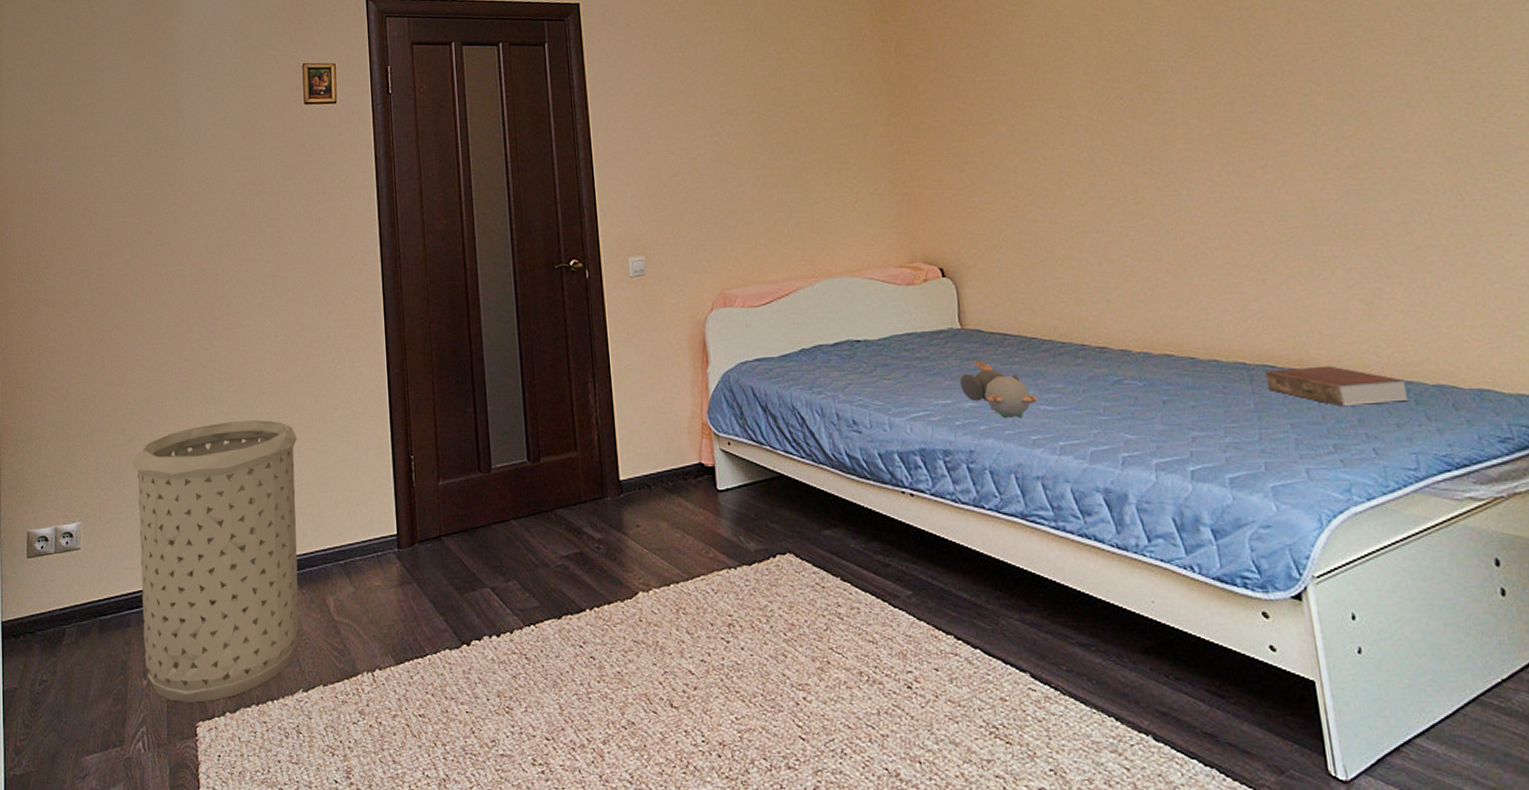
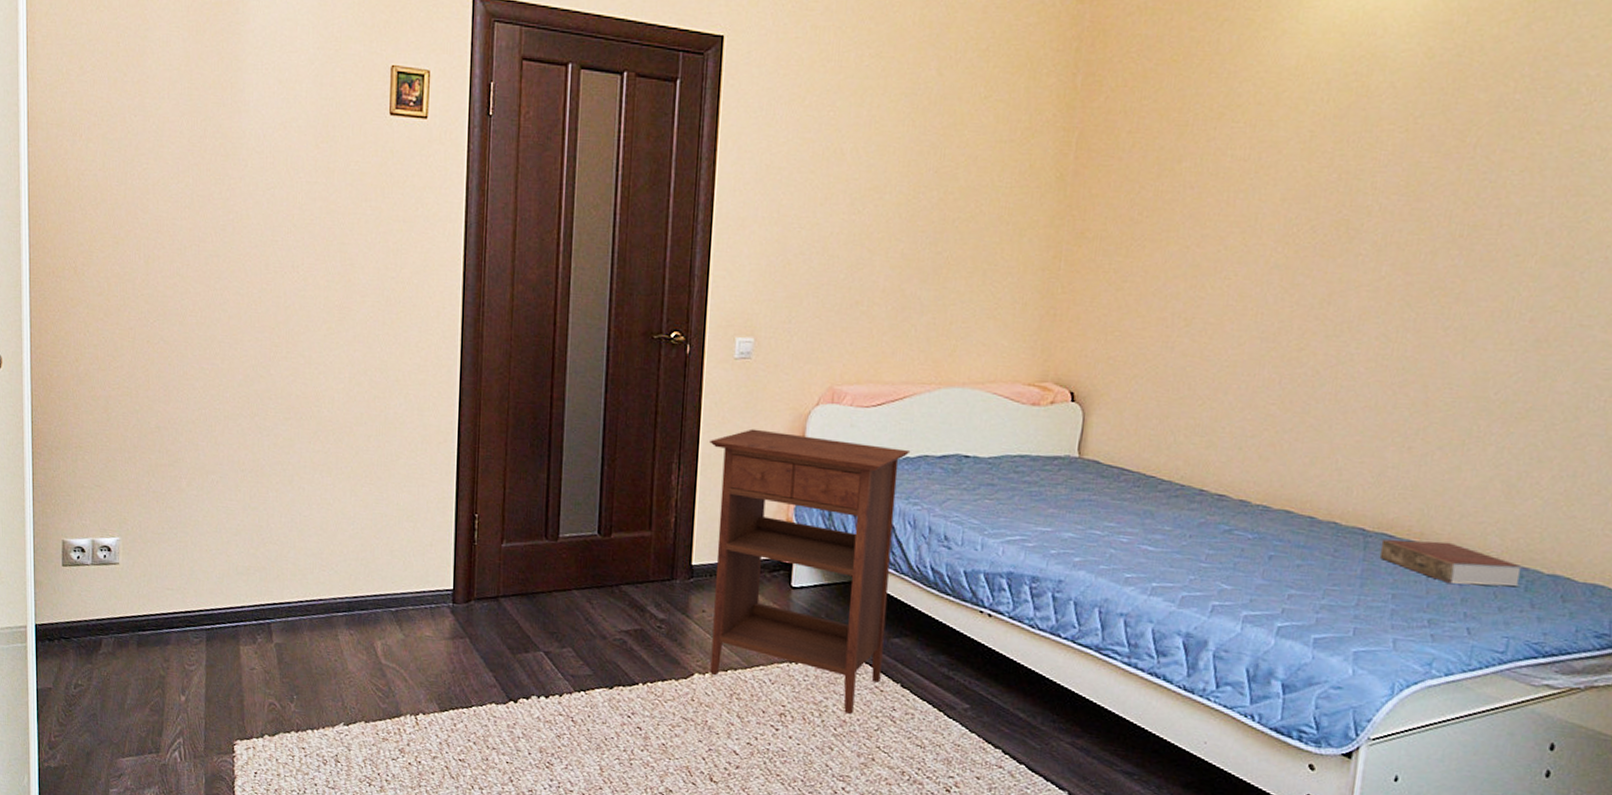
laundry basket: present [132,419,300,703] -> none [177,455,355,724]
nightstand: none [619,340,820,615] -> present [710,428,911,714]
teddy bear: present [959,359,1038,418] -> none [1063,490,1142,554]

